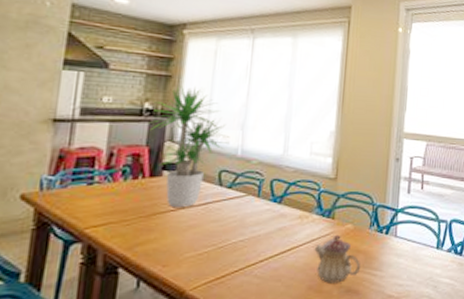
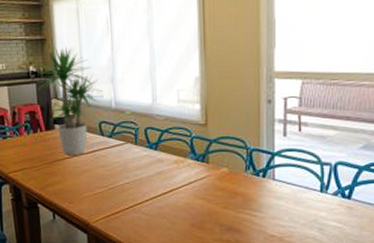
teapot: present [314,234,360,283] -> none [193,177,239,222]

